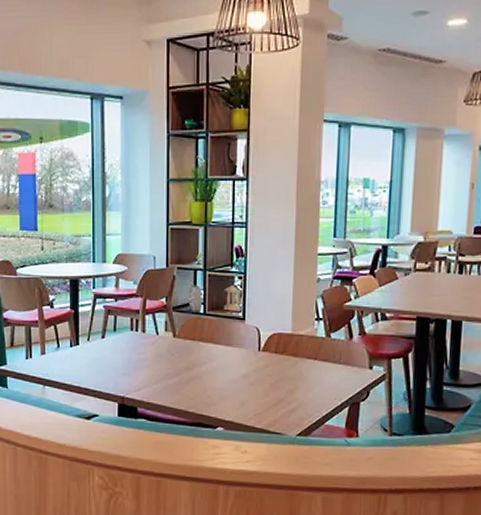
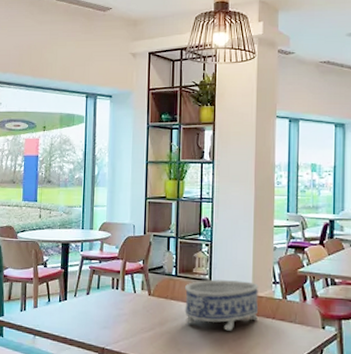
decorative bowl: none [214,317,300,374] -> present [184,279,260,331]

